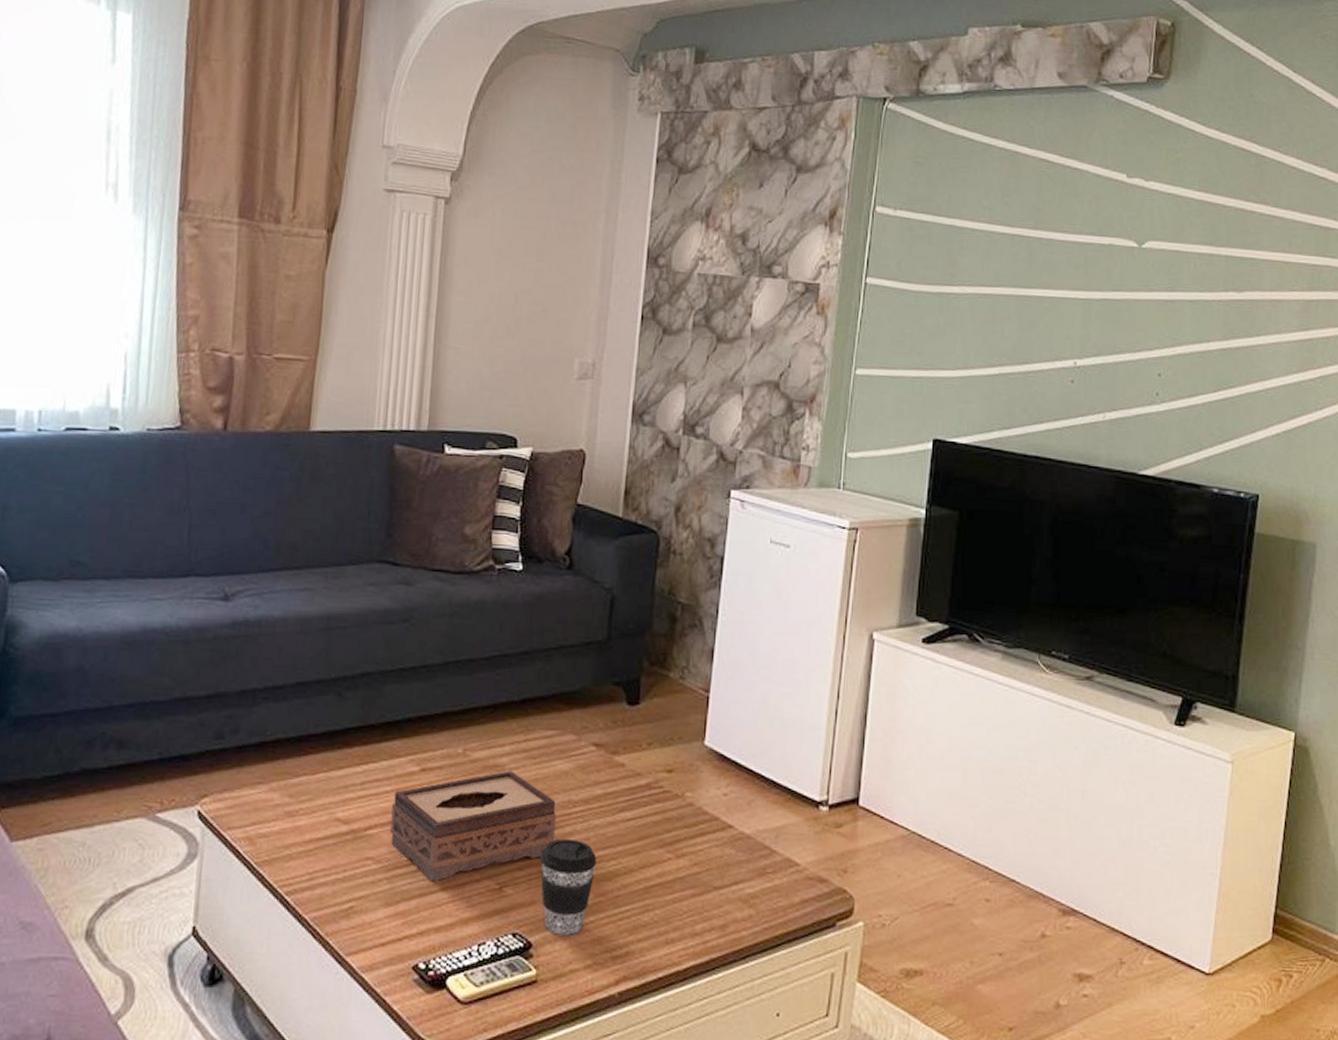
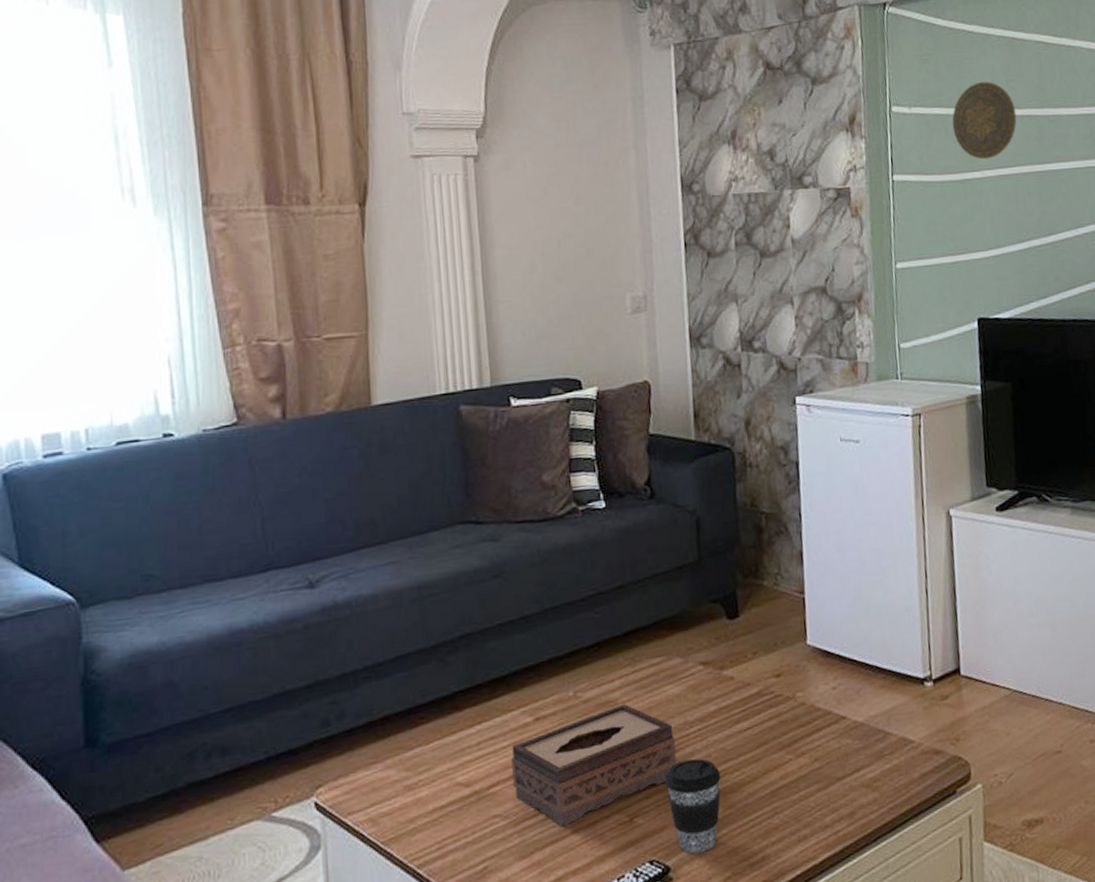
decorative plate: none [937,193,1007,275] -> present [952,82,1017,160]

